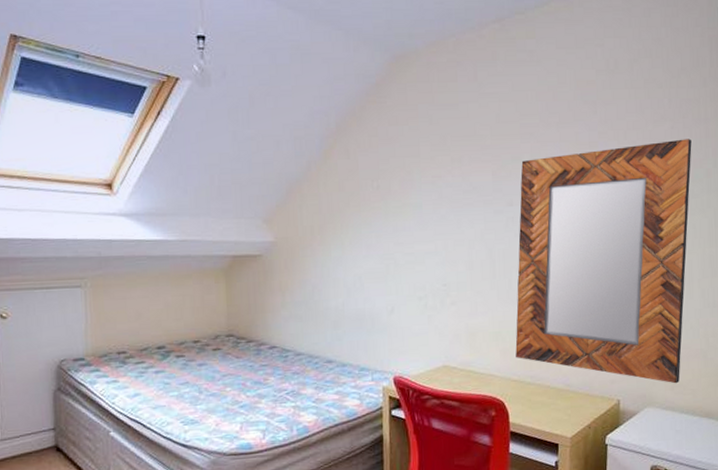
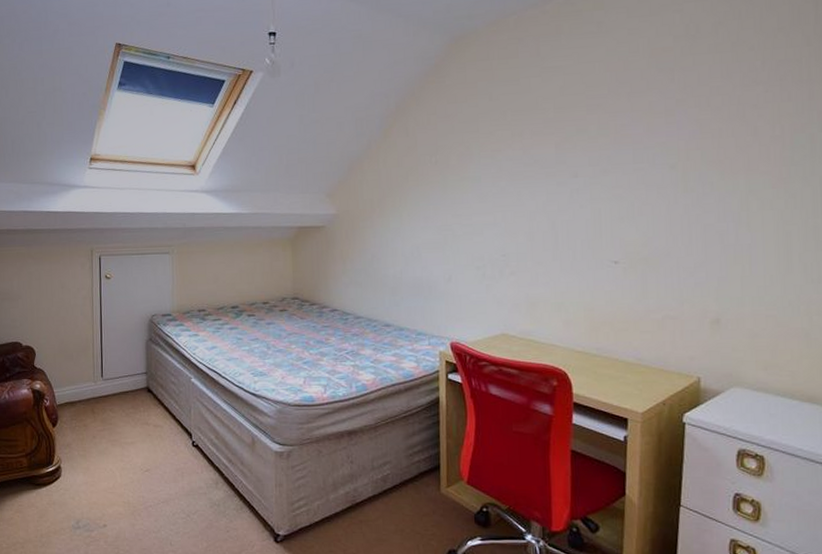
home mirror: present [515,139,692,384] -> none [579,102,791,364]

